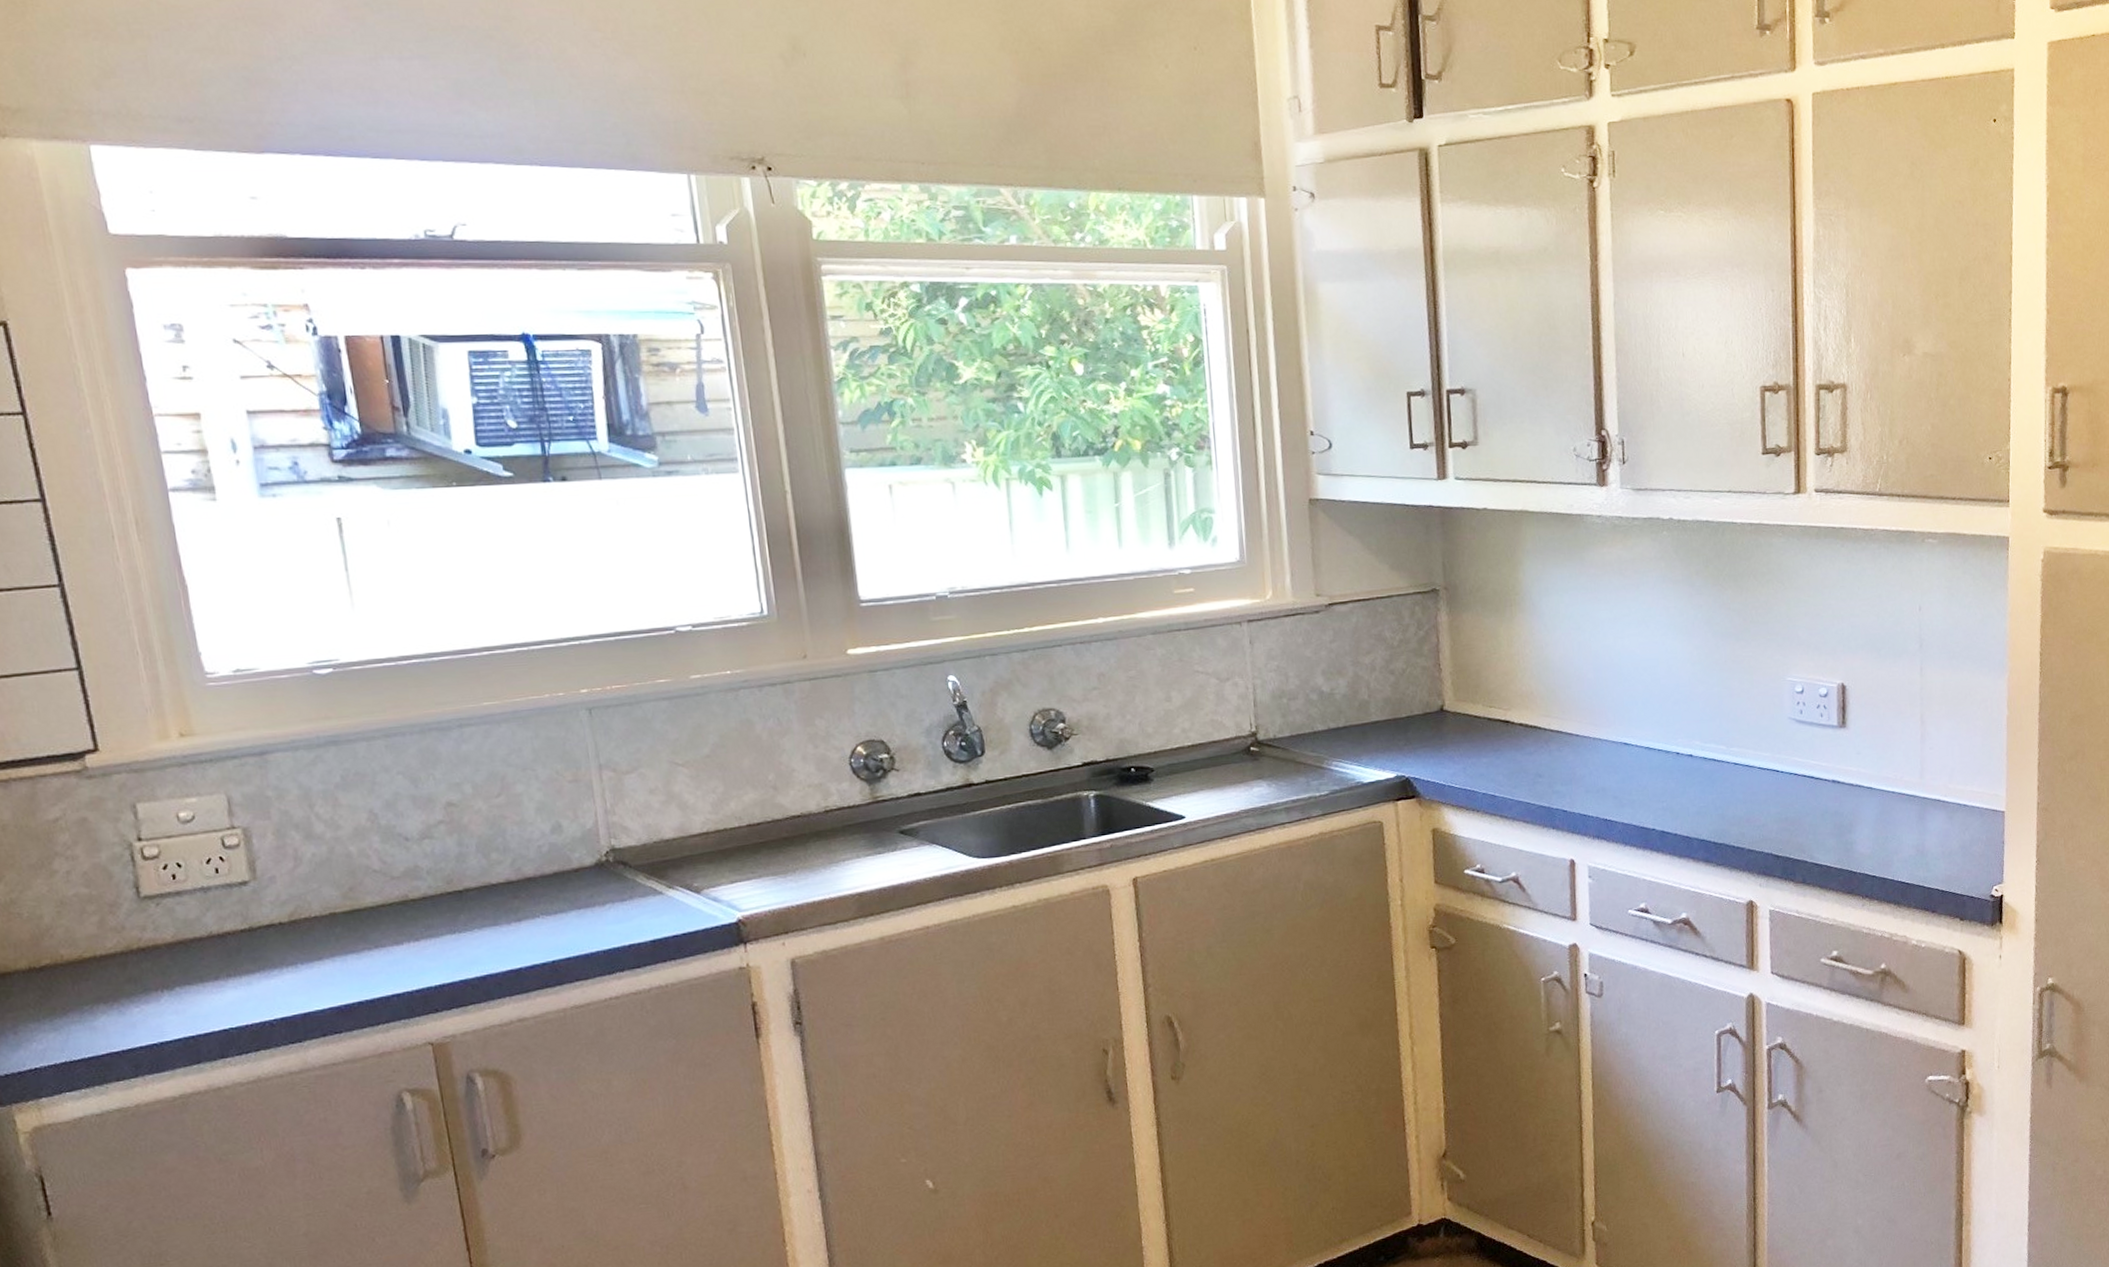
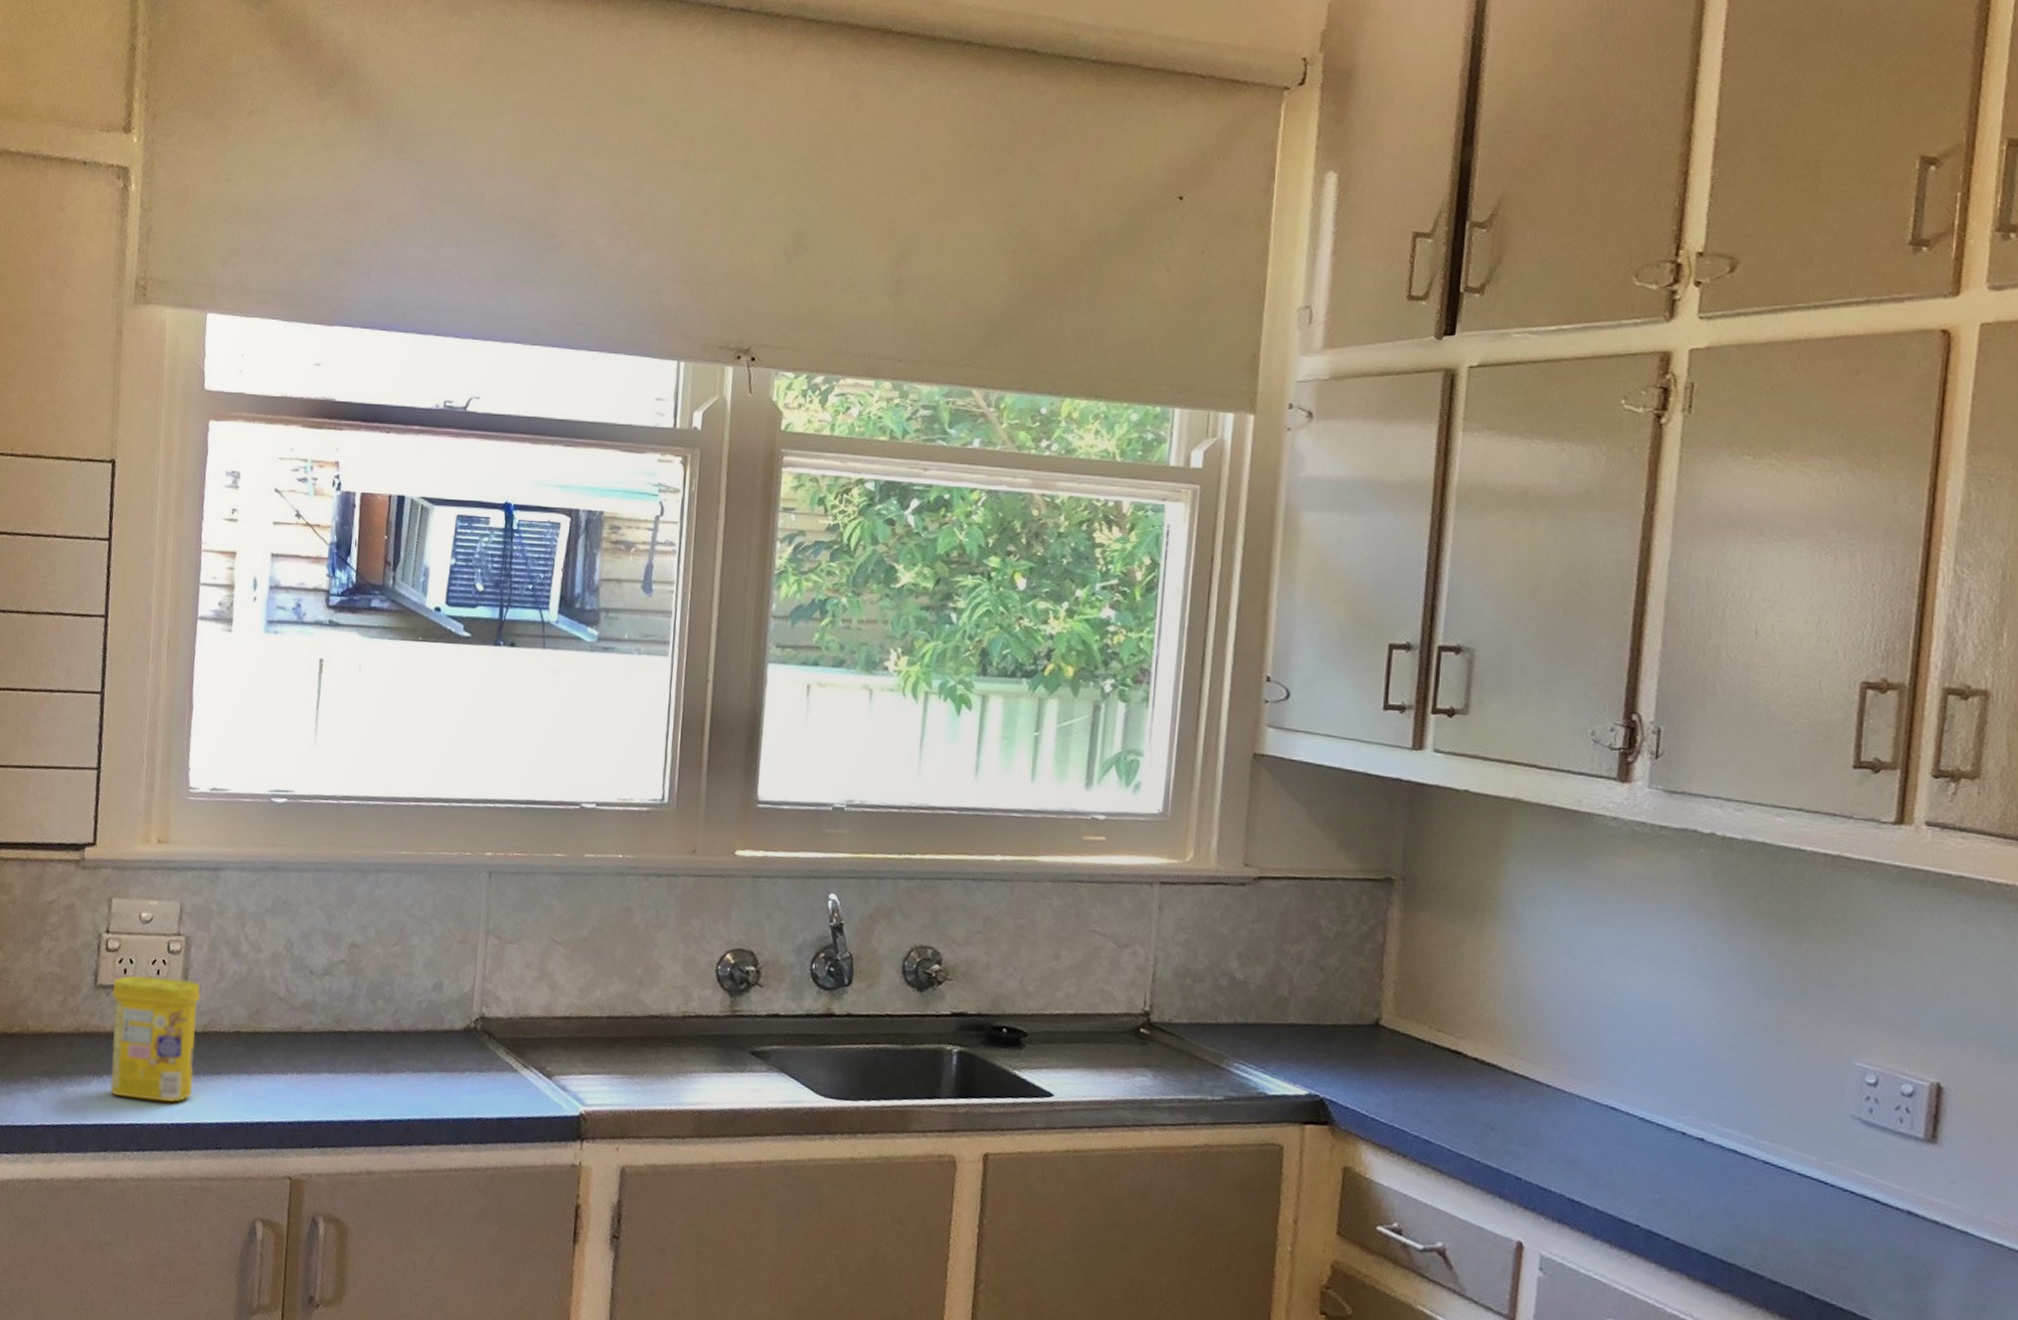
canister: none [161,872,292,1006] -> present [110,975,200,1103]

